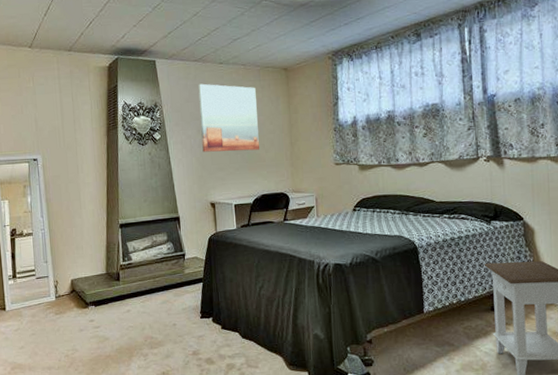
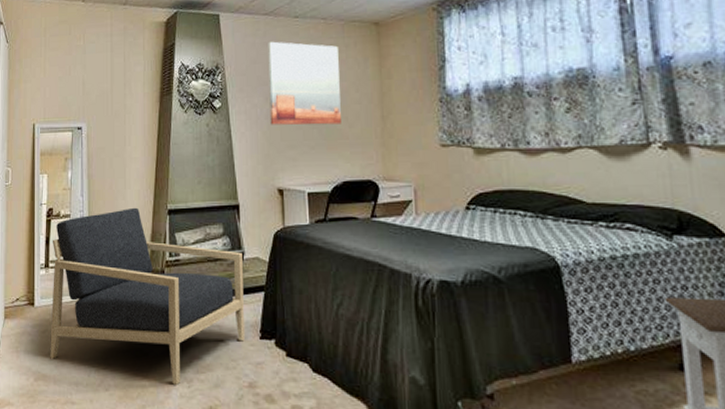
armchair: none [17,224,188,359] -> present [50,207,244,385]

